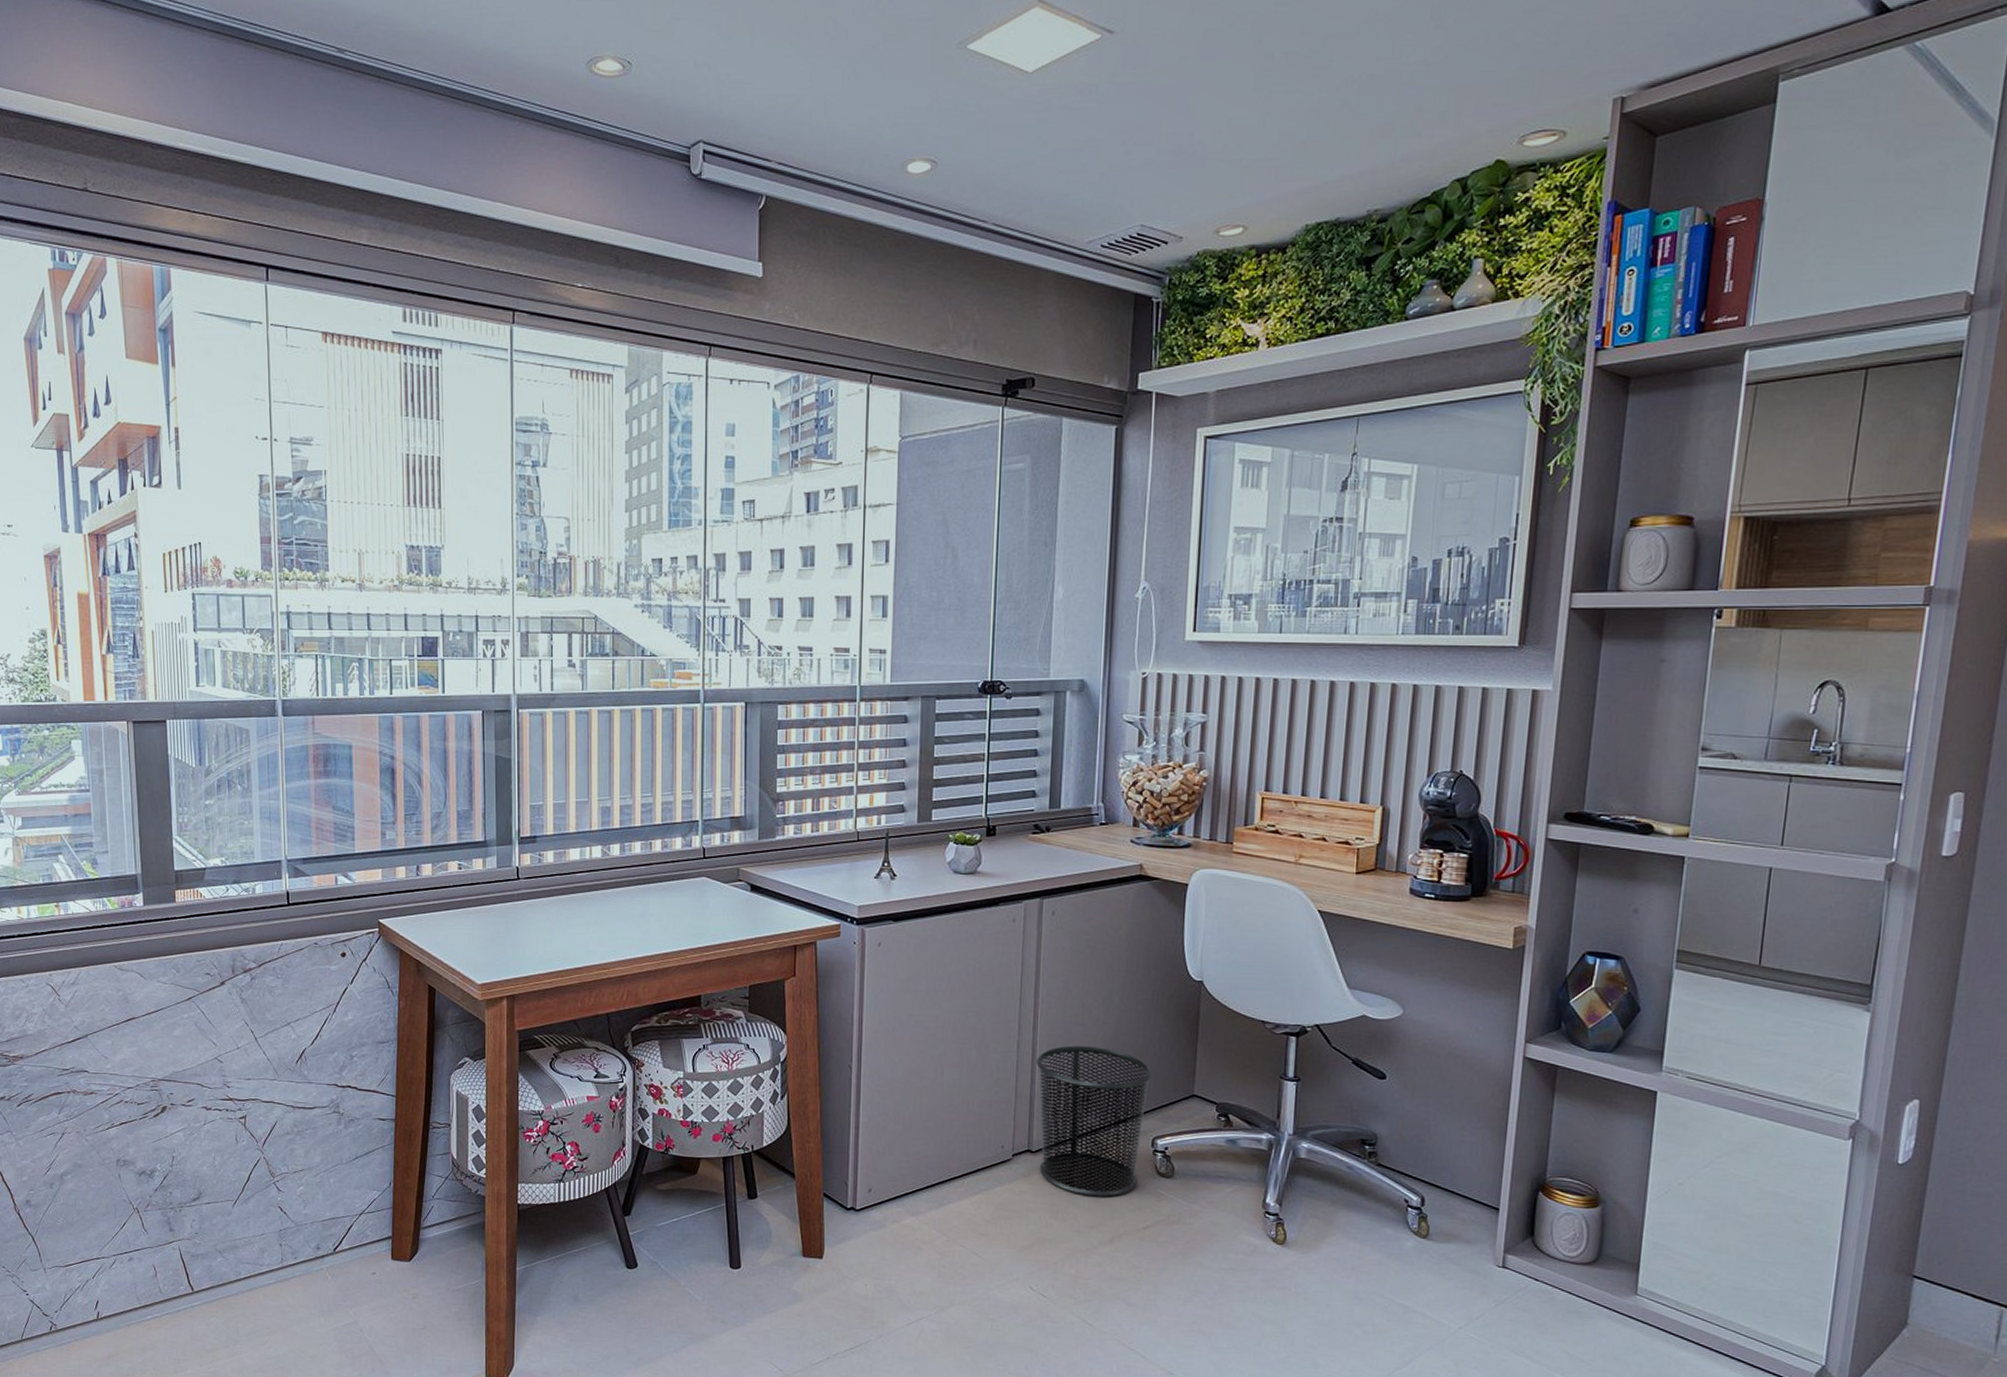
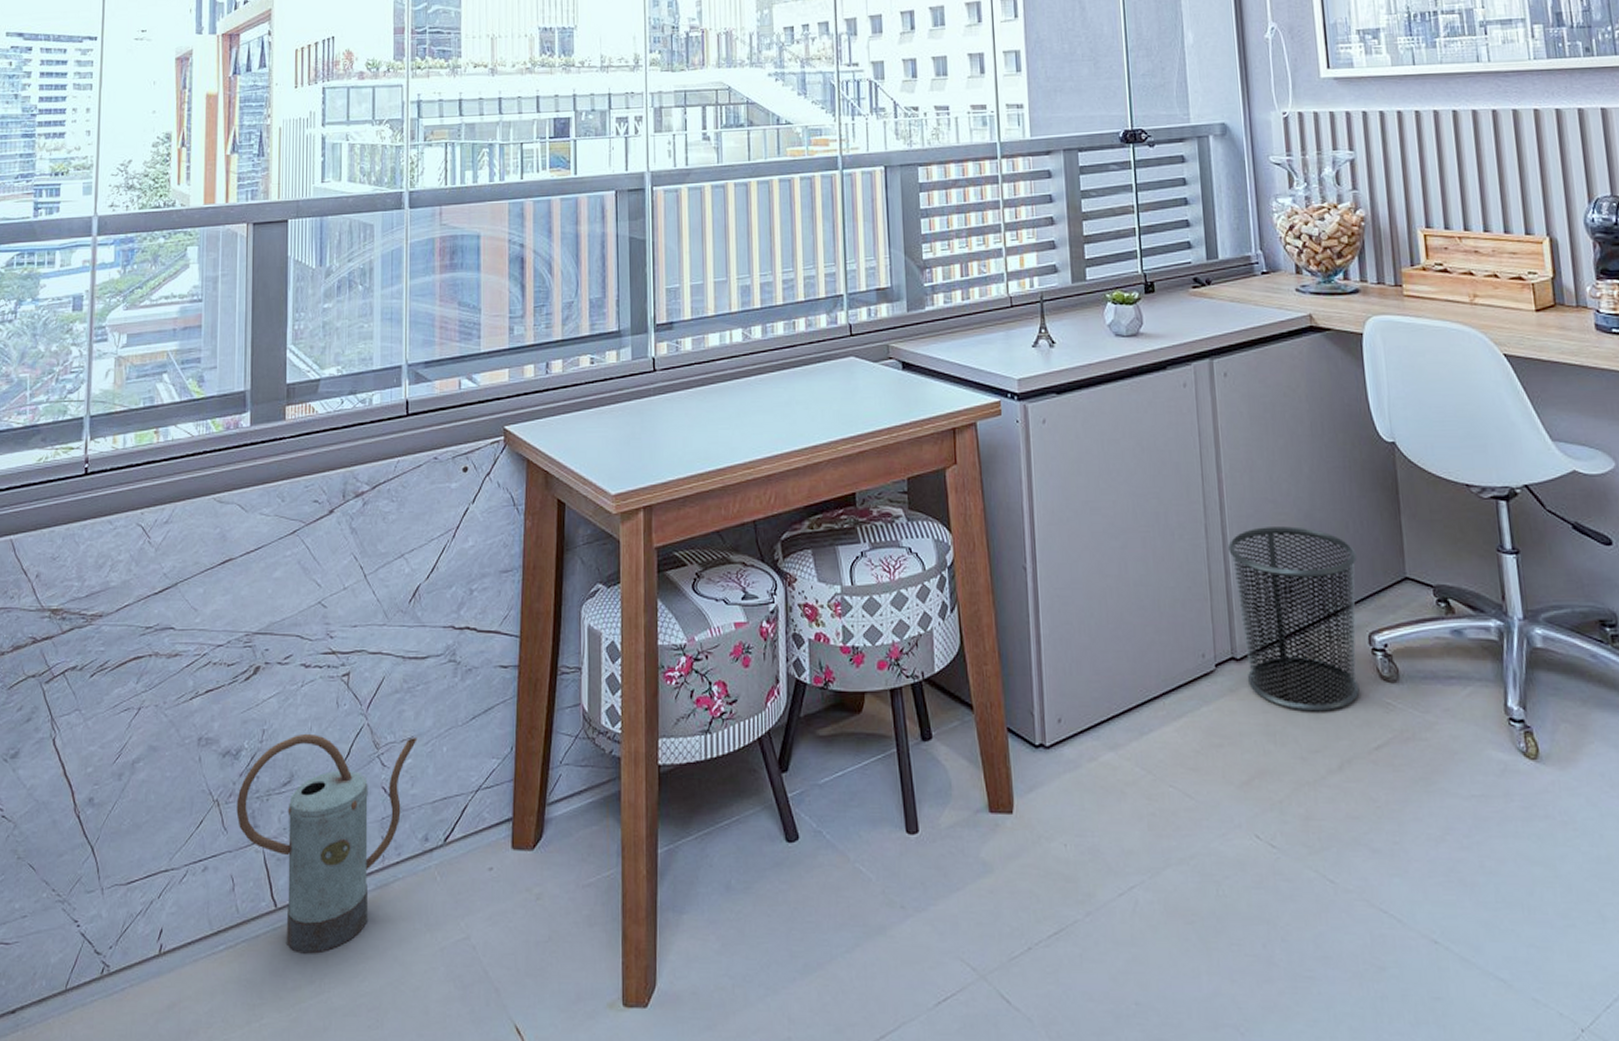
watering can: none [153,1161,308,1327] -> present [236,733,418,954]

